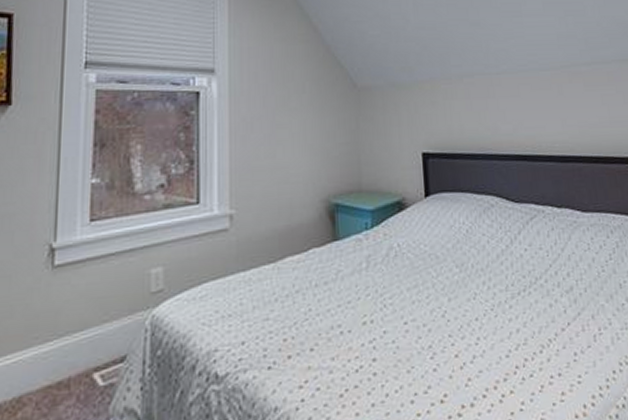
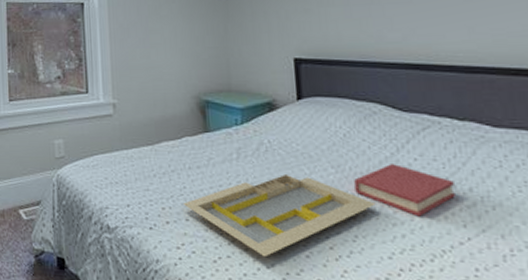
serving tray: none [307,280,494,380] -> present [183,175,376,258]
hardback book: none [476,255,557,308] -> present [354,162,456,217]

